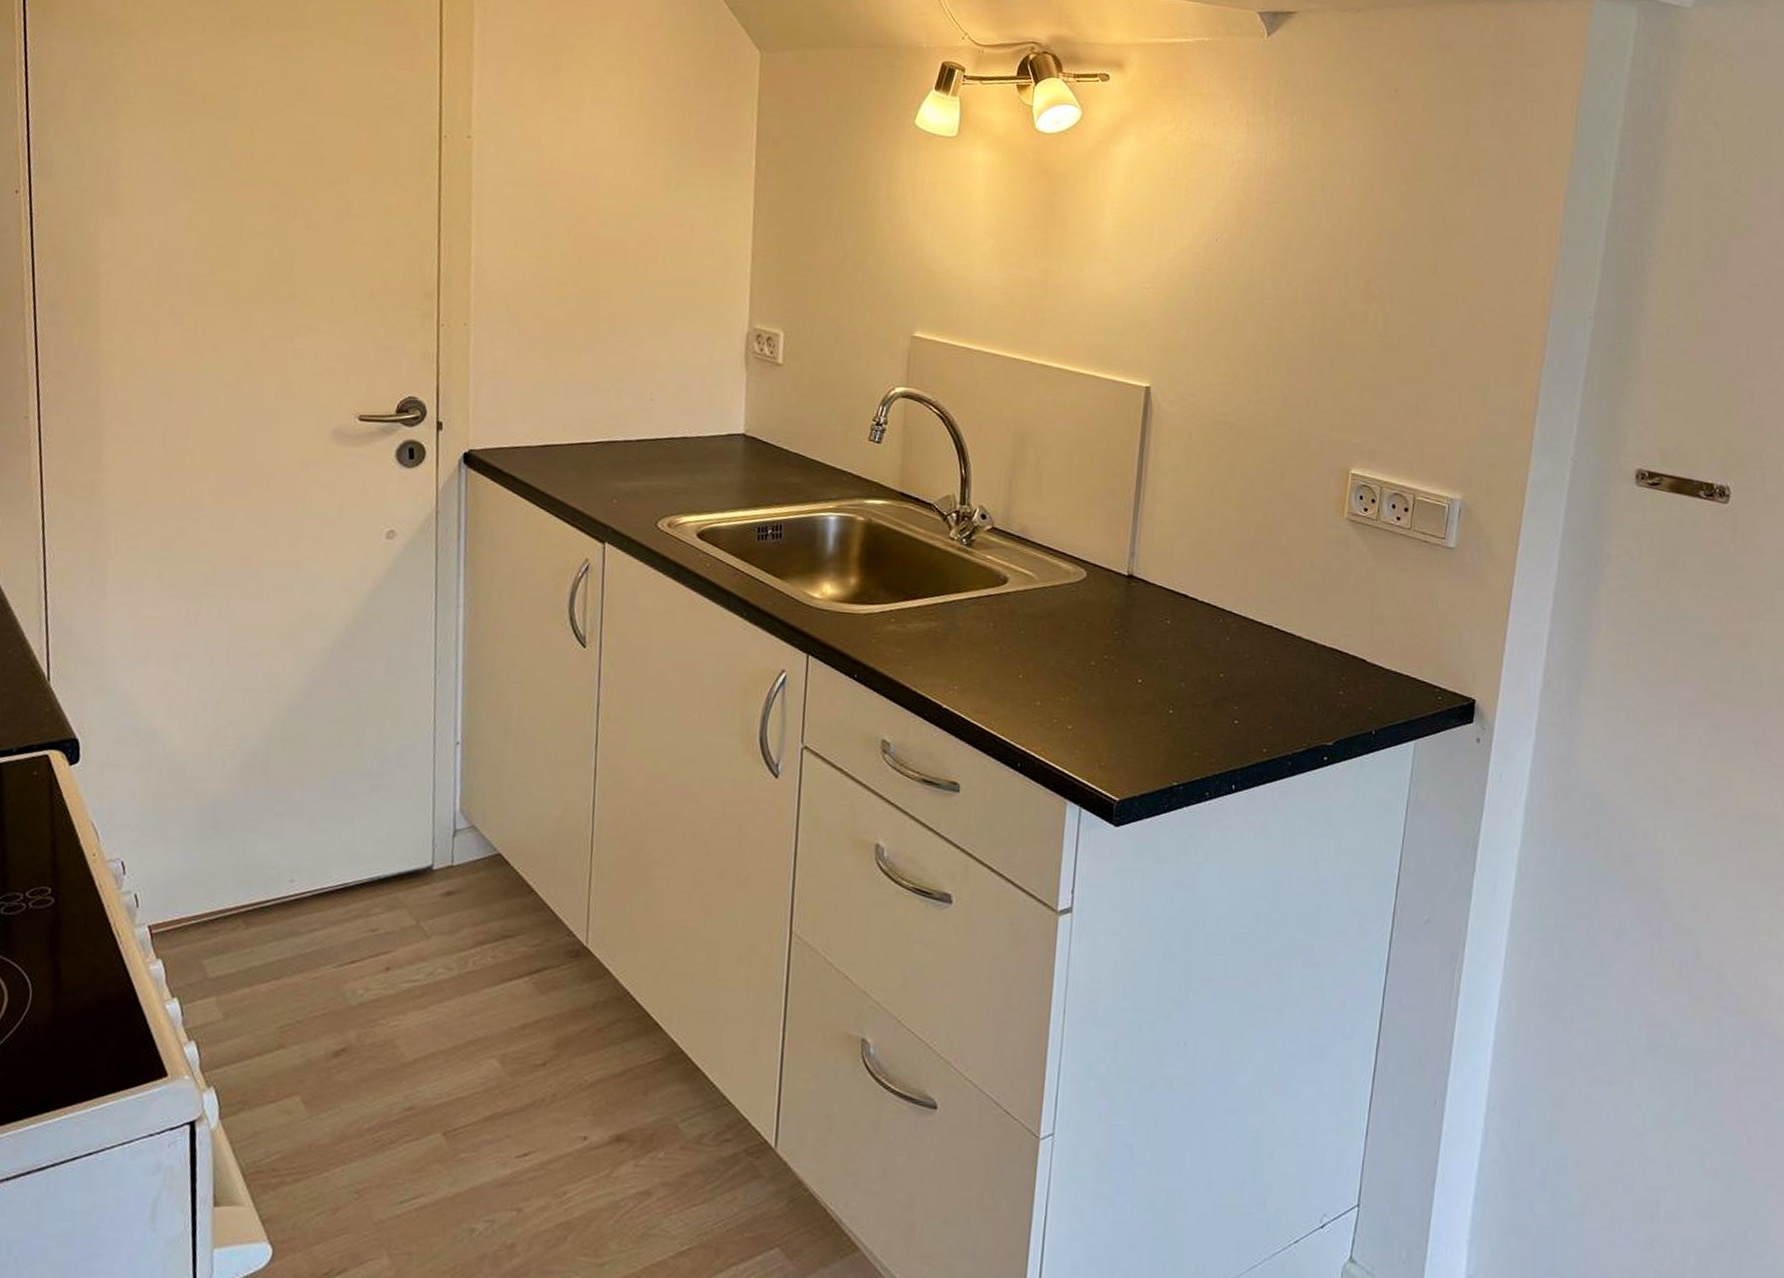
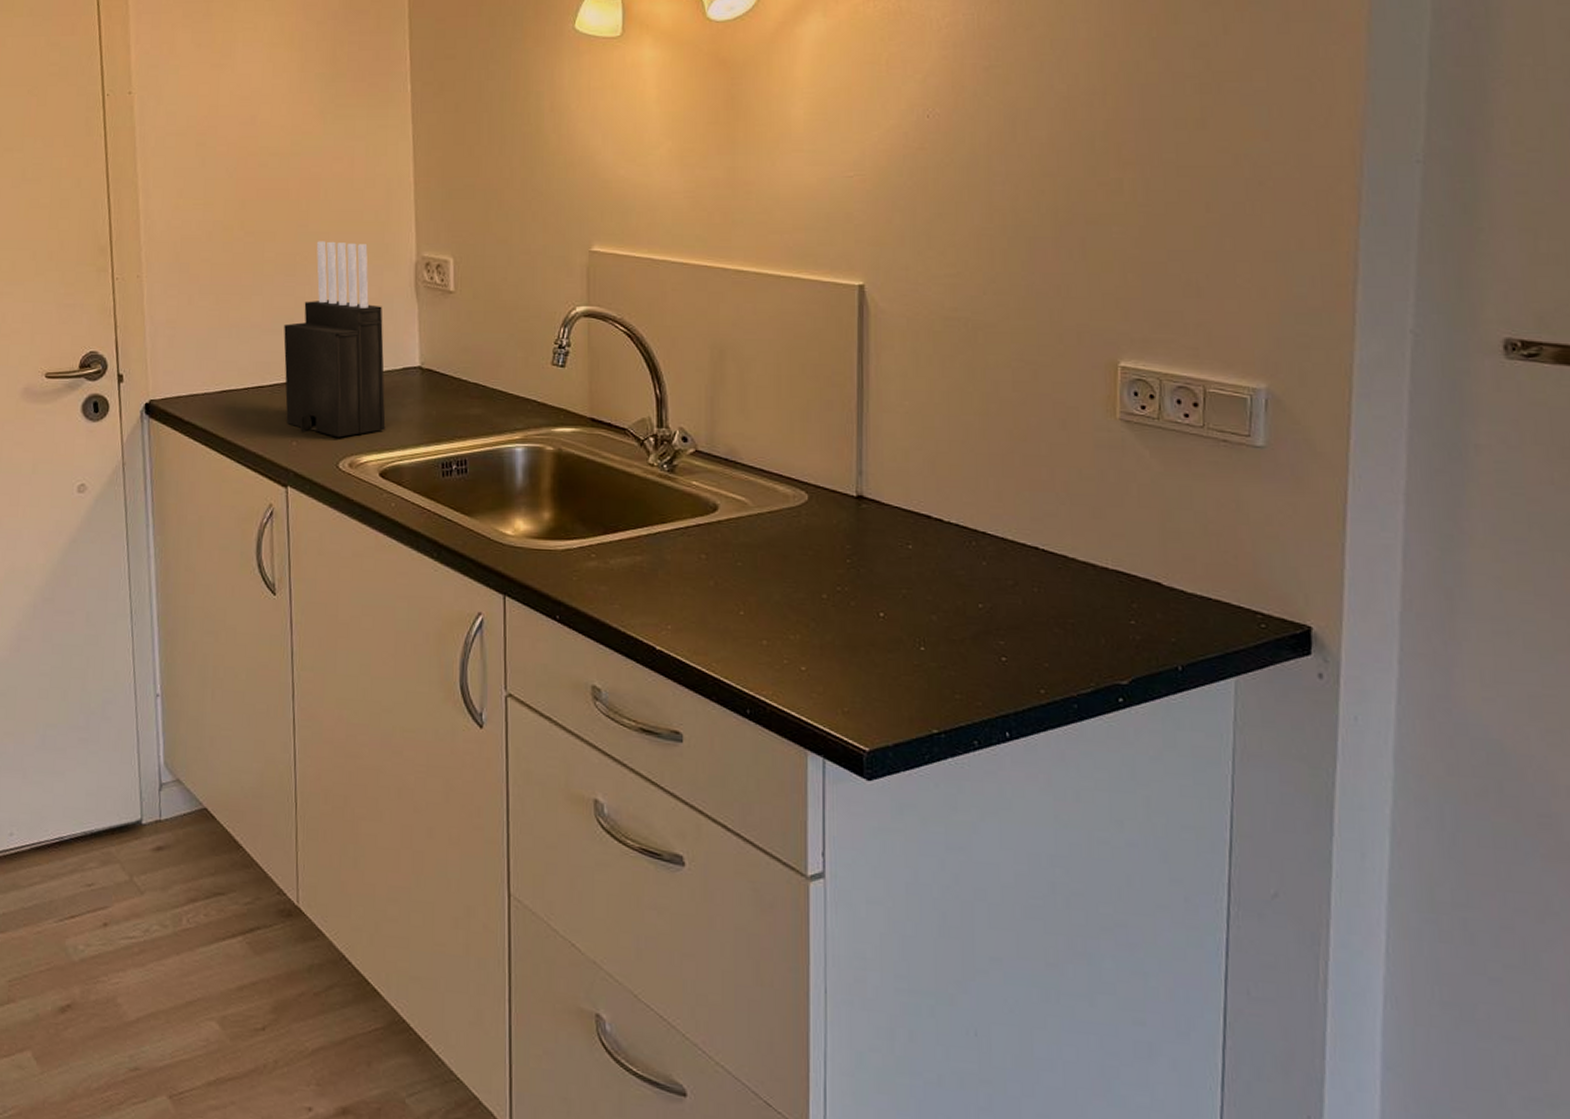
knife block: none [608,304,712,498] -> present [284,241,386,438]

